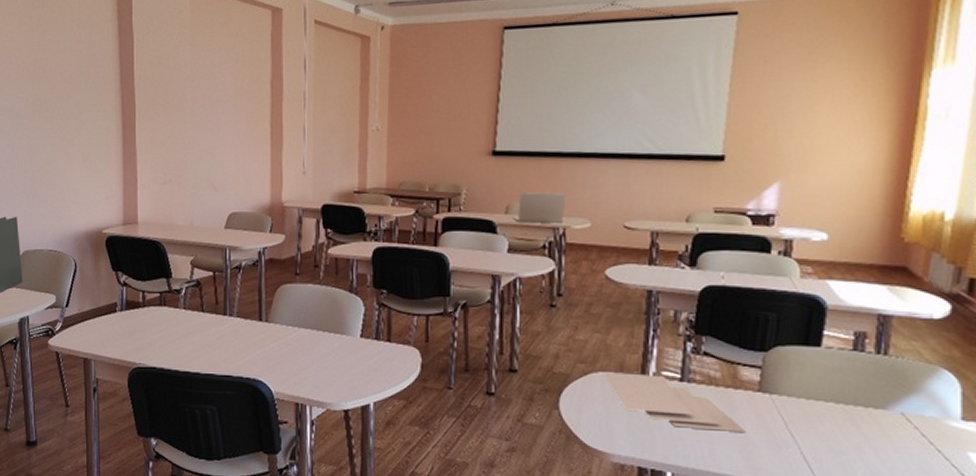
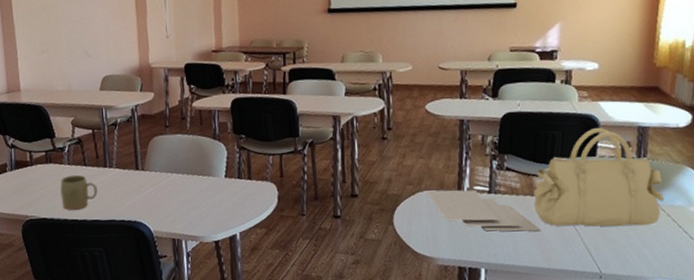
mug: none [173,321,215,361] -> present [60,174,98,210]
laptop: present [513,192,567,224] -> none [348,42,391,69]
shoulder bag: none [738,312,912,438] -> present [533,128,665,227]

